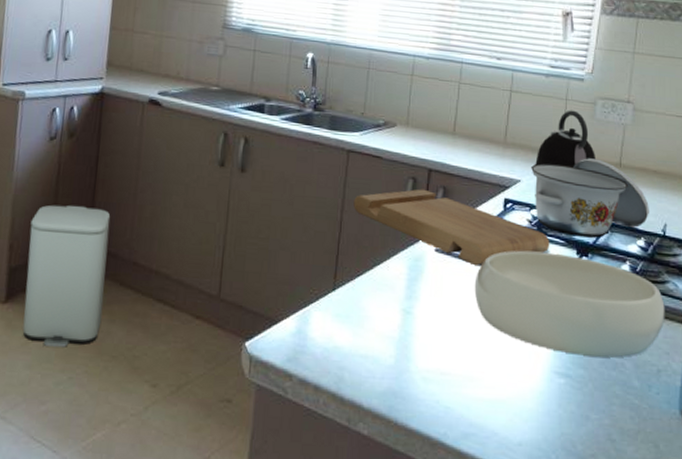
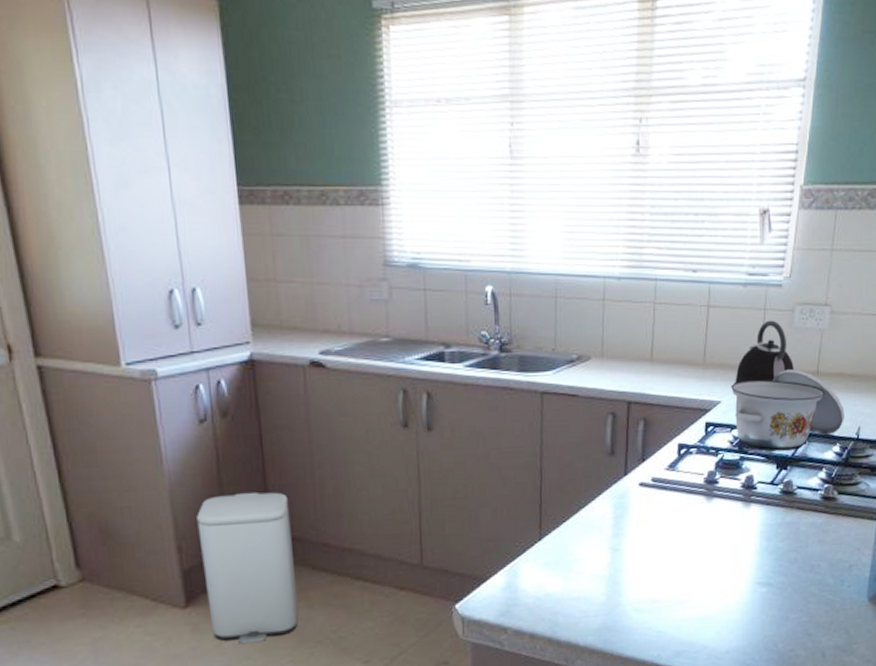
cutting board: present [353,189,550,265] -> none [552,423,751,494]
bowl: present [474,250,665,358] -> none [679,470,857,564]

